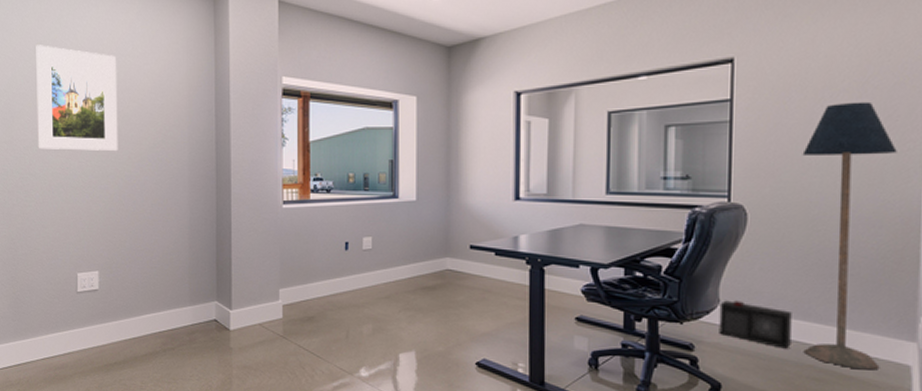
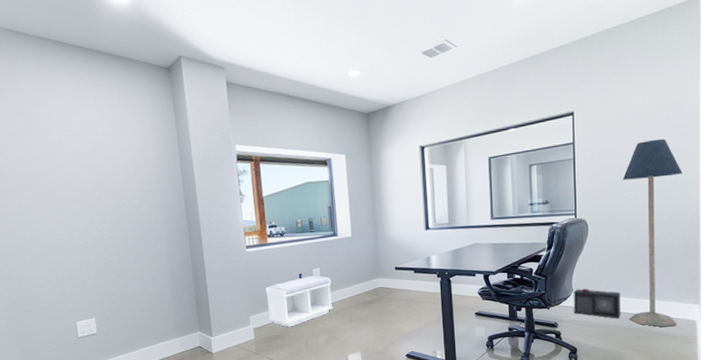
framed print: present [36,45,118,151] -> none [13,129,101,221]
bench: none [302,245,385,309] -> present [265,275,333,327]

